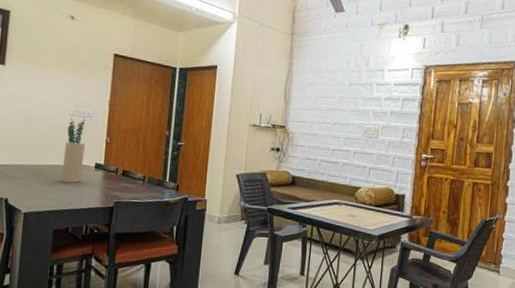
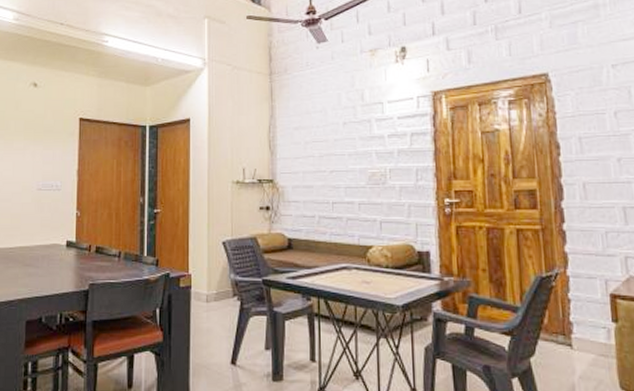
vase: present [61,117,86,183] -> none [31,190,54,265]

